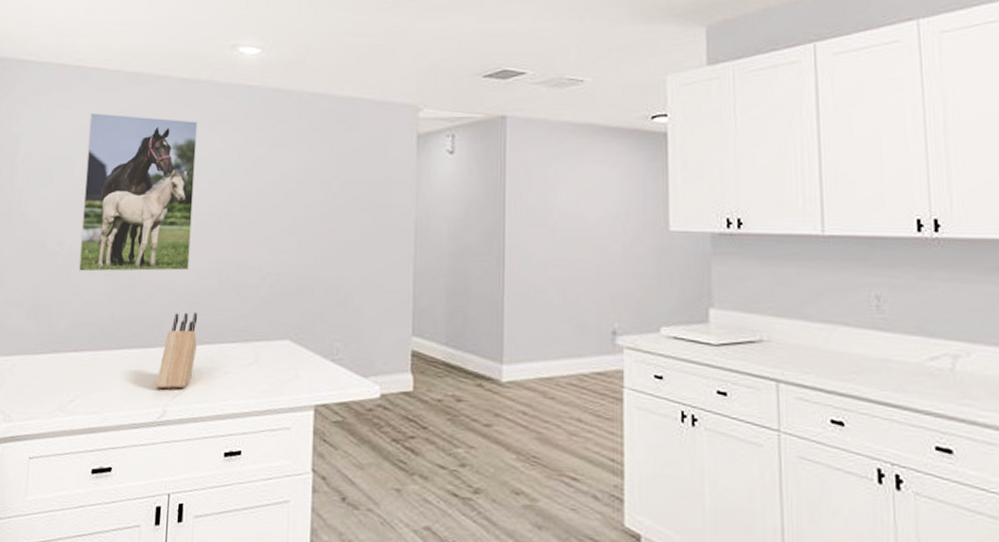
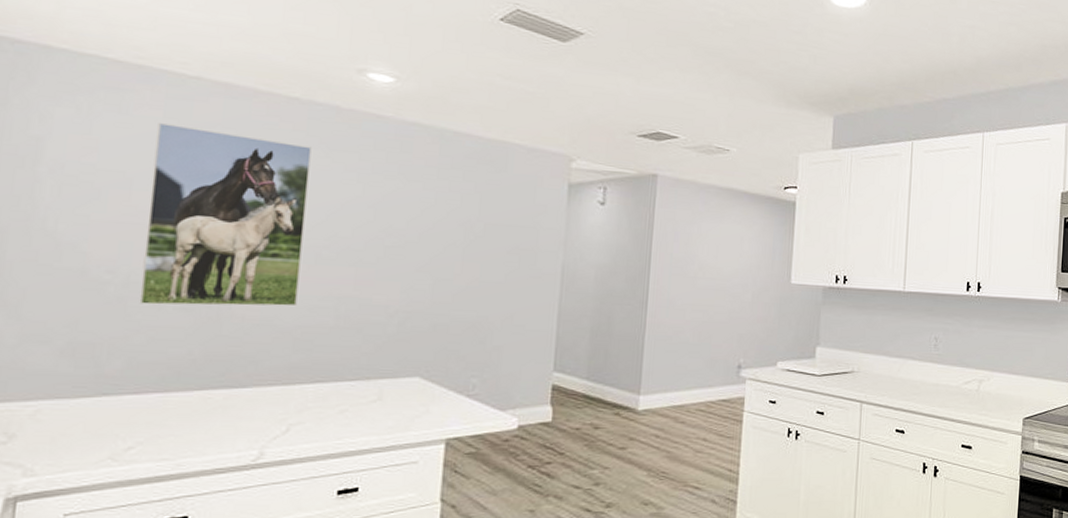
knife block: present [156,312,198,389] -> none [250,350,308,431]

